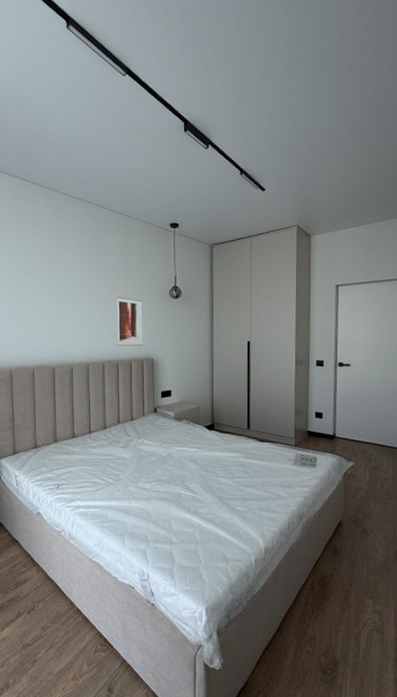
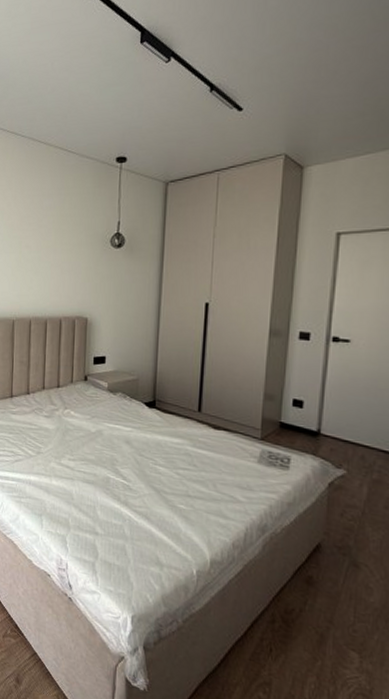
wall art: present [117,296,143,346] -> none [47,244,78,302]

